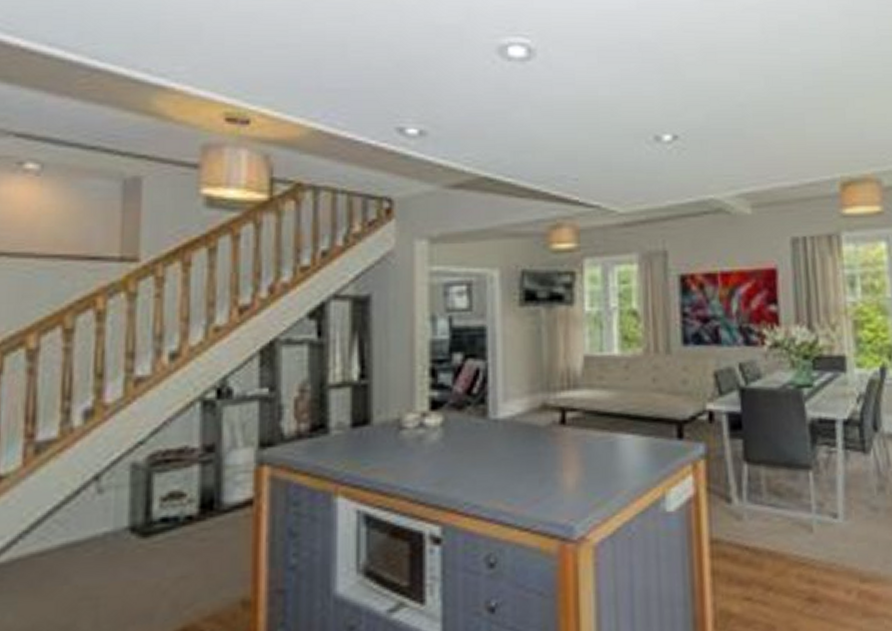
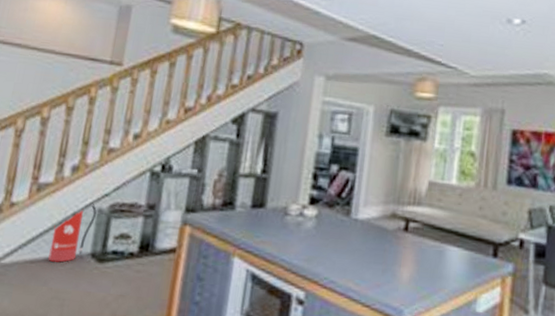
fire extinguisher: none [66,456,129,549] -> present [48,202,97,263]

